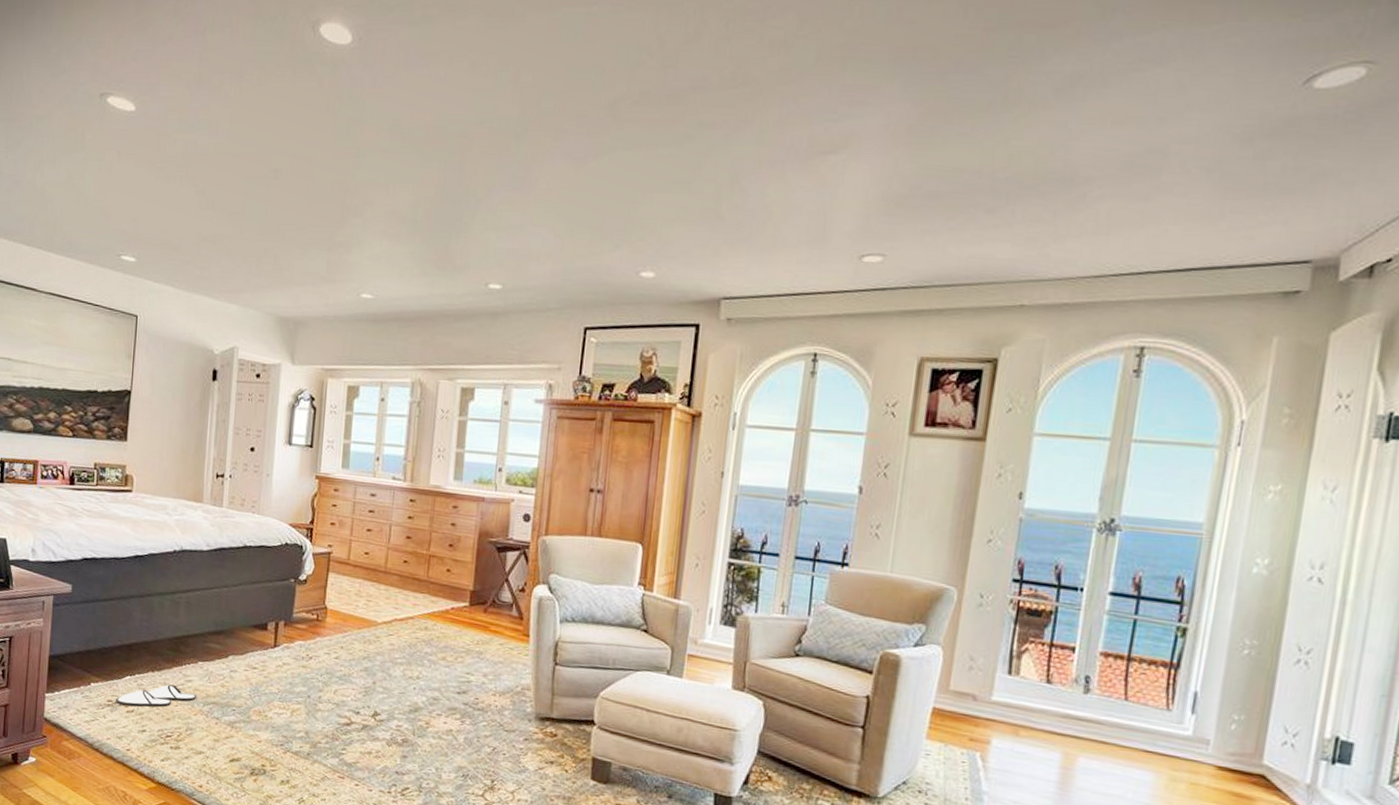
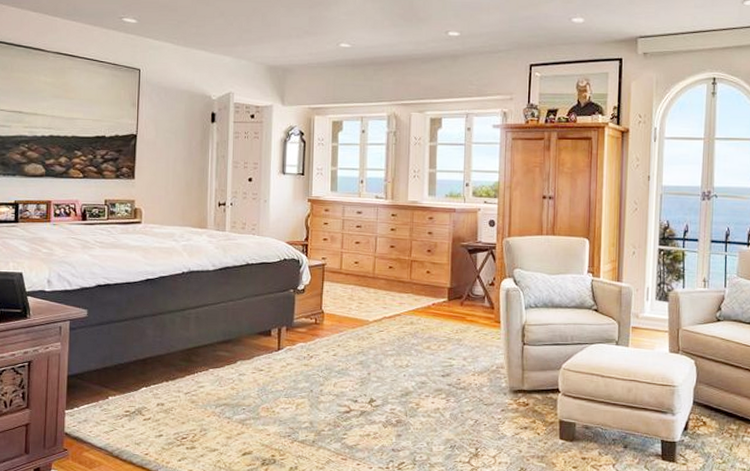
slippers: present [116,684,197,707] -> none [133,392,210,415]

